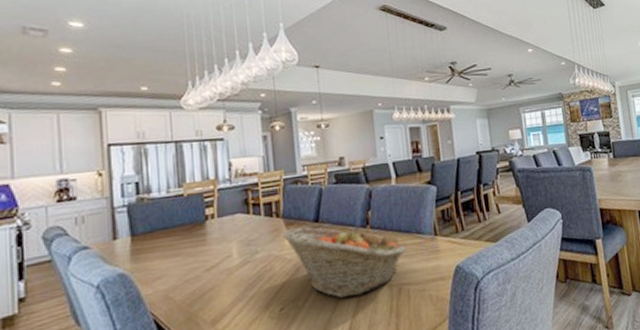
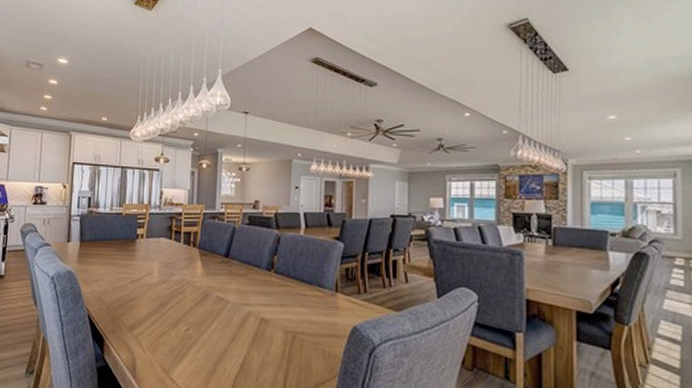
fruit basket: present [283,226,406,298] -> none [196,258,306,334]

